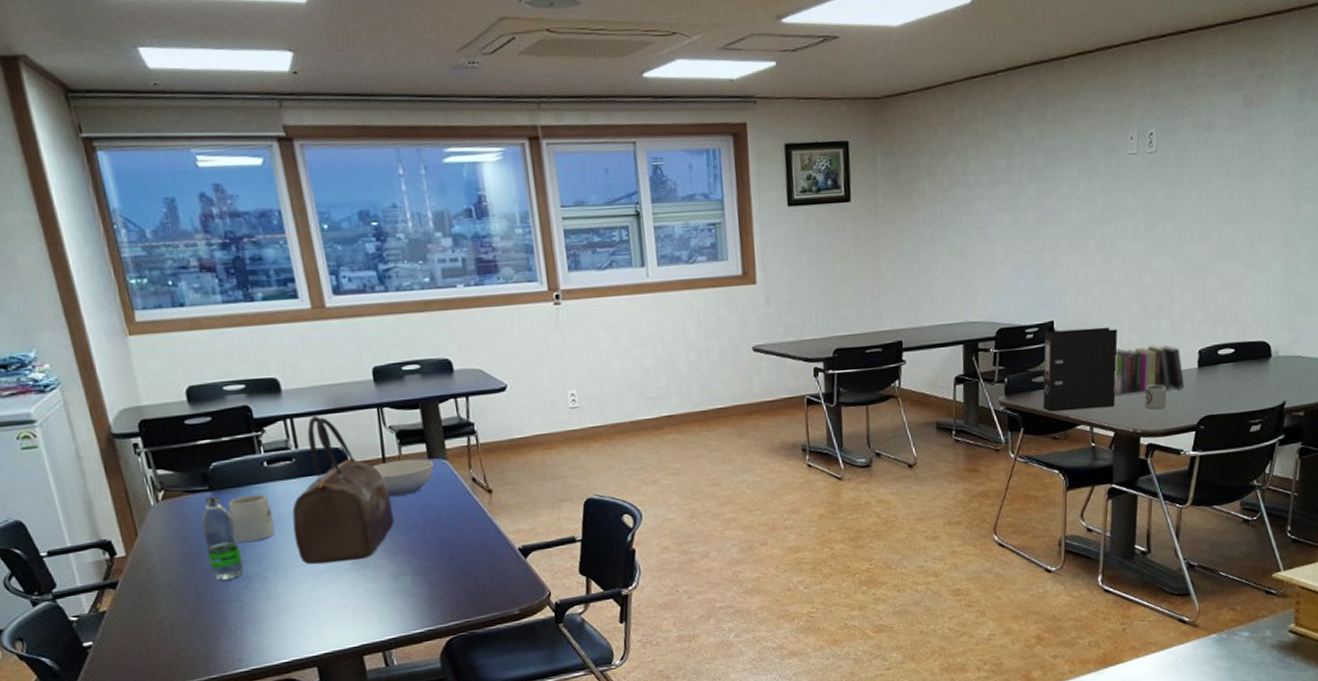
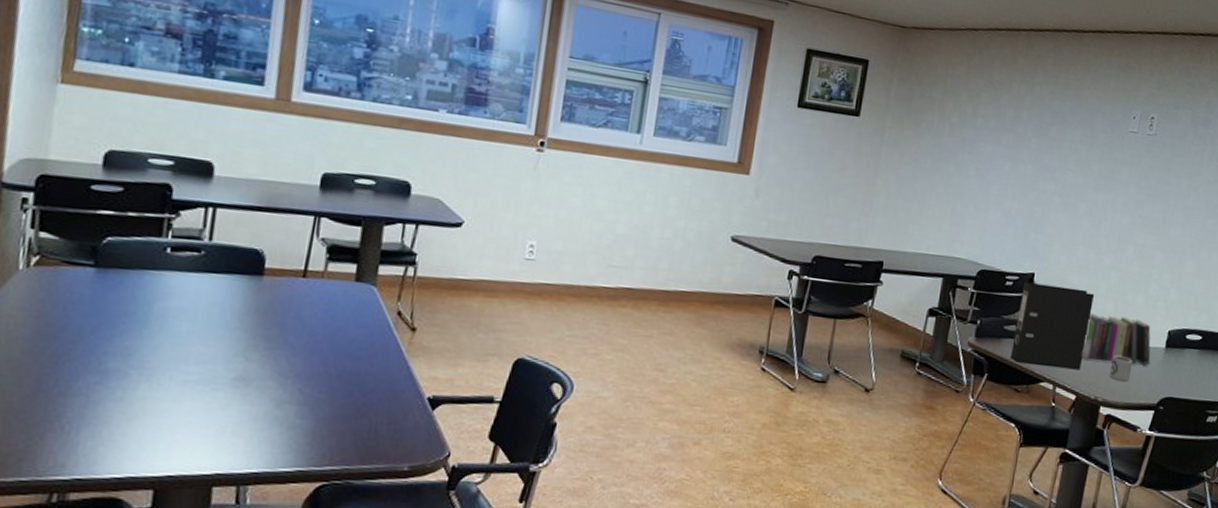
bottle: present [200,496,244,581] -> none [64,272,111,371]
mug: present [227,494,275,543] -> none [104,279,160,334]
handbag: present [292,415,395,565] -> none [174,209,301,377]
bowl: present [372,458,435,497] -> none [290,275,361,316]

